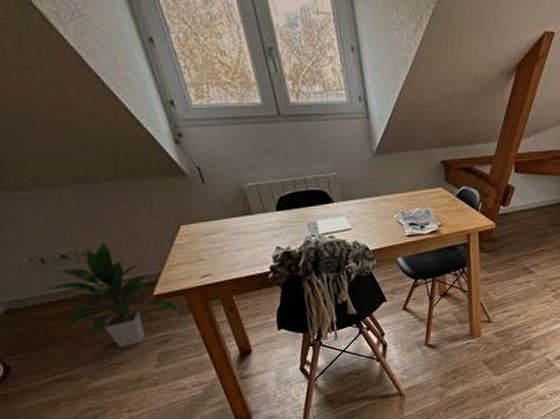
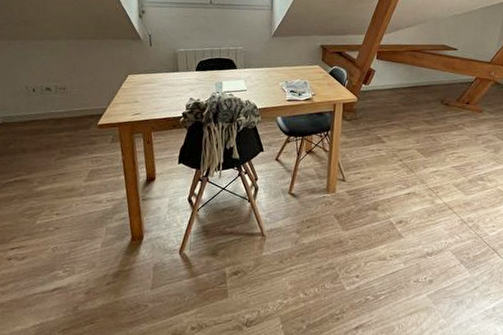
indoor plant: present [44,242,182,347] -> none [29,81,114,162]

